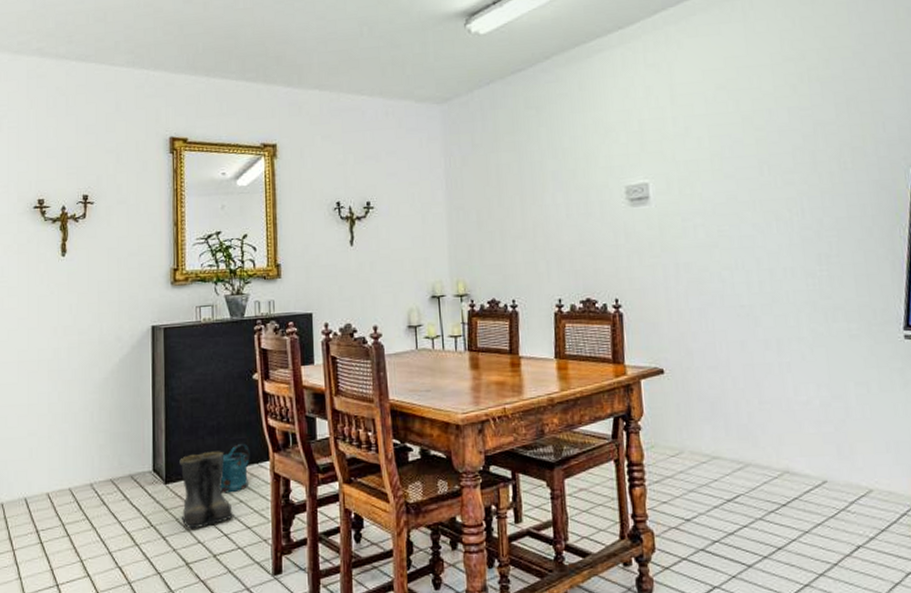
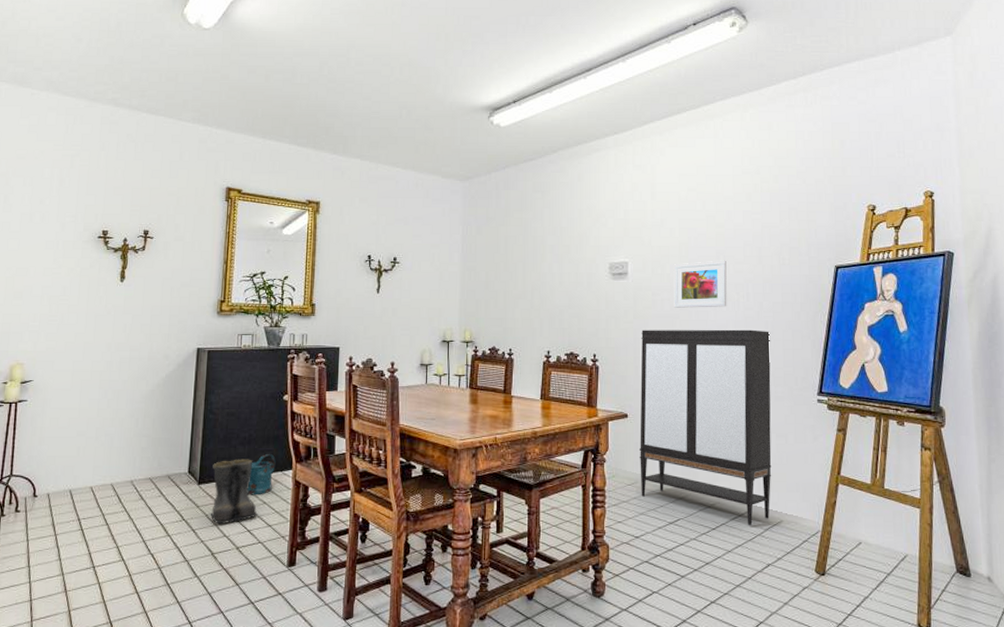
storage cabinet: none [672,253,855,499] -> present [639,329,772,526]
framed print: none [706,170,778,235] -> present [673,260,727,308]

